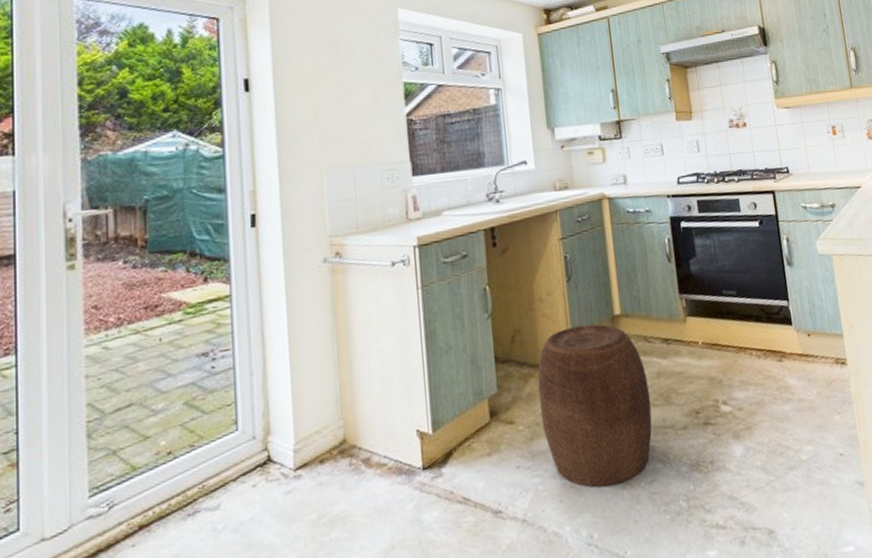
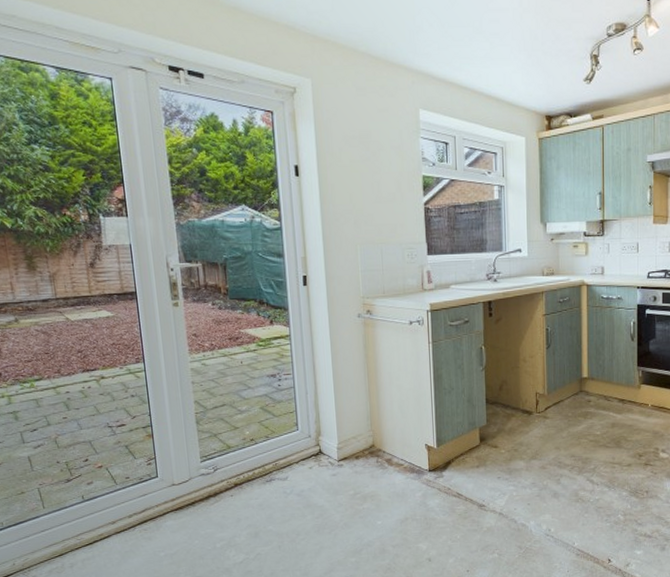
stool: present [537,324,652,487] -> none [517,382,604,498]

